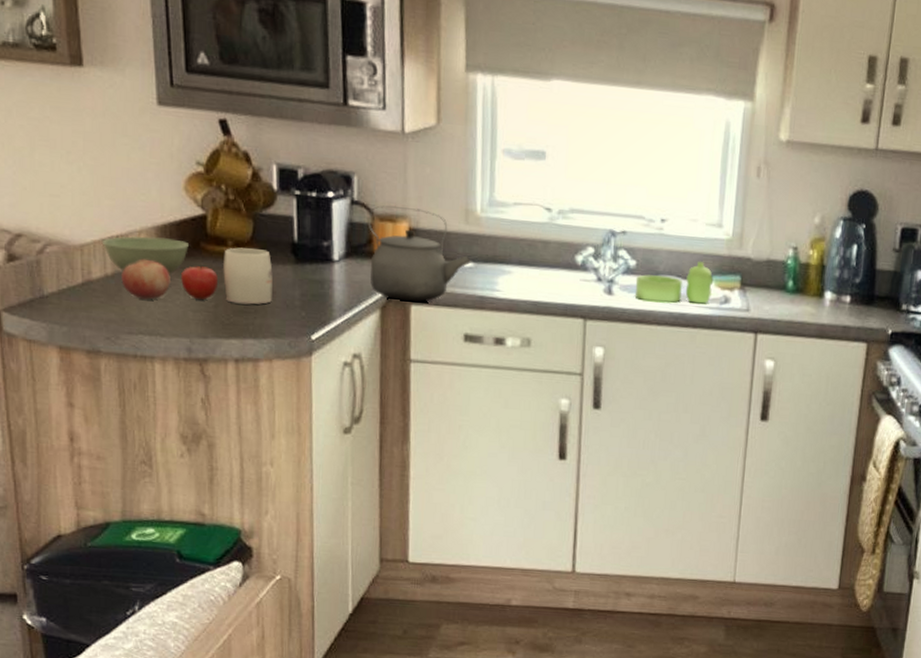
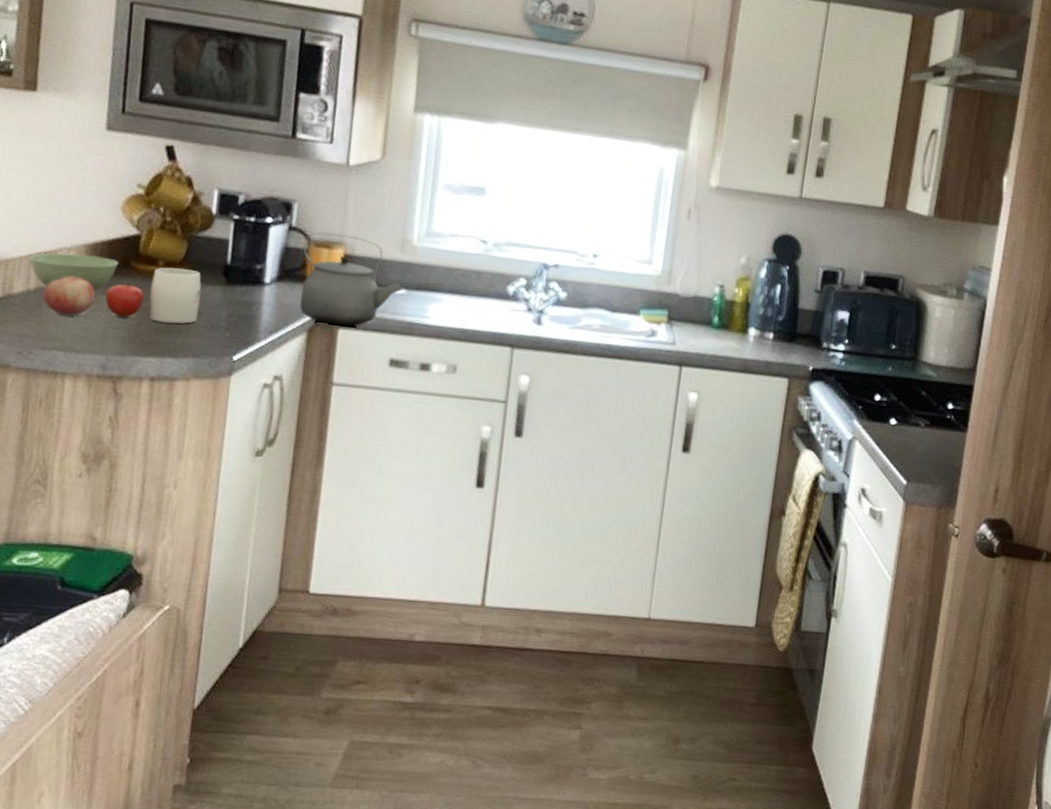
soap dispenser: present [634,260,713,304] -> none [563,295,641,336]

